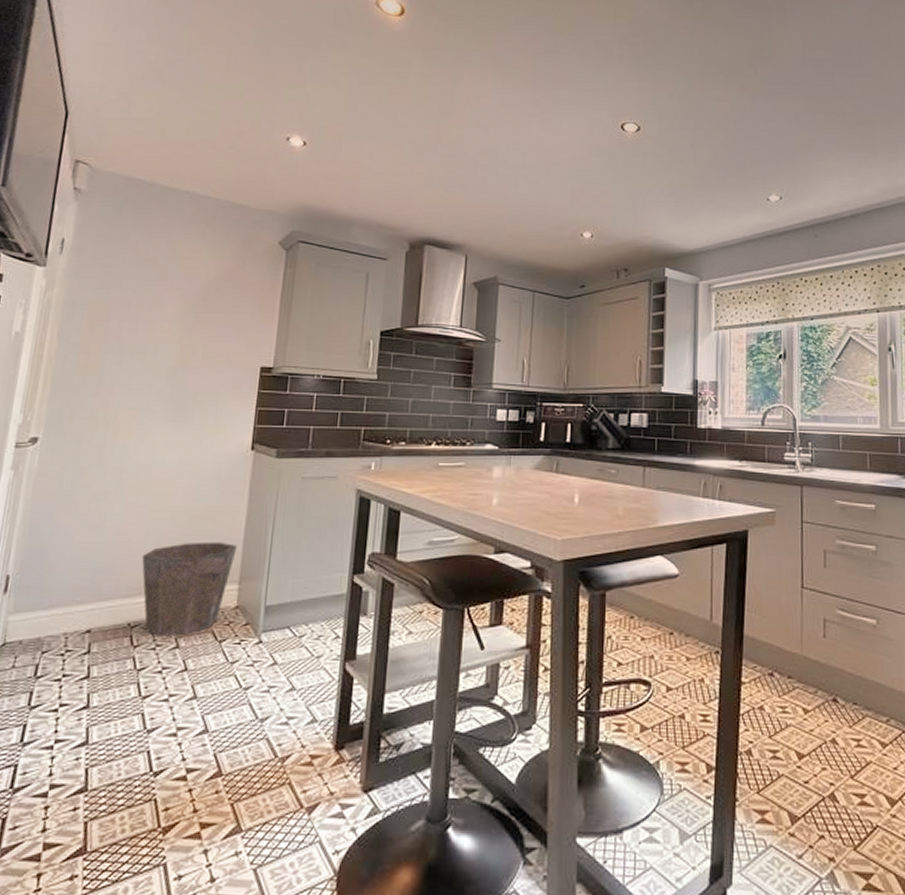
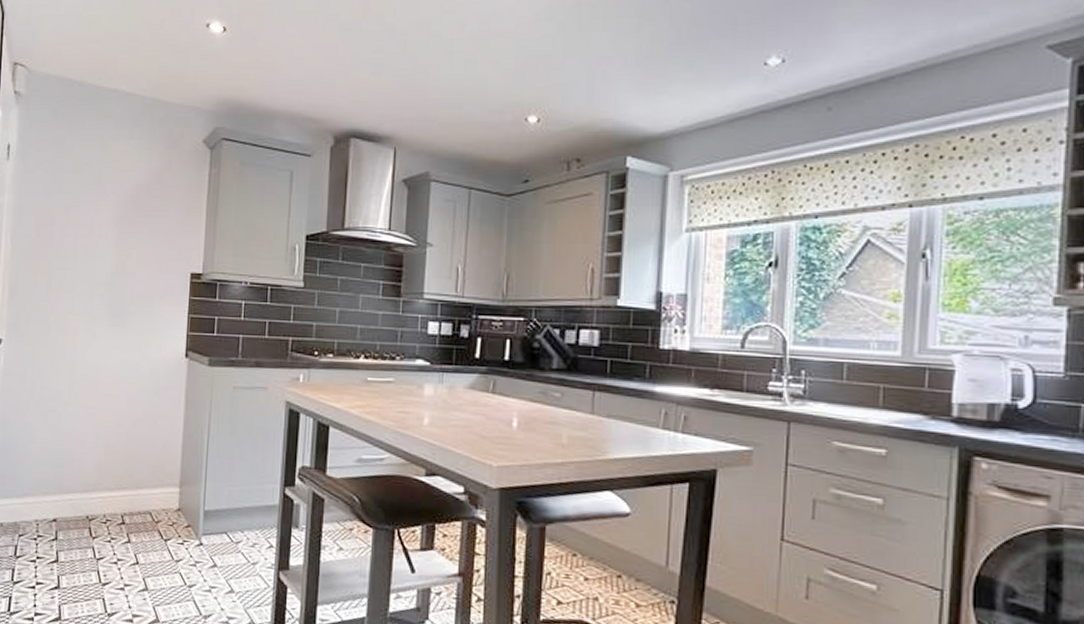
waste bin: present [141,541,237,636] -> none [94,445,176,532]

